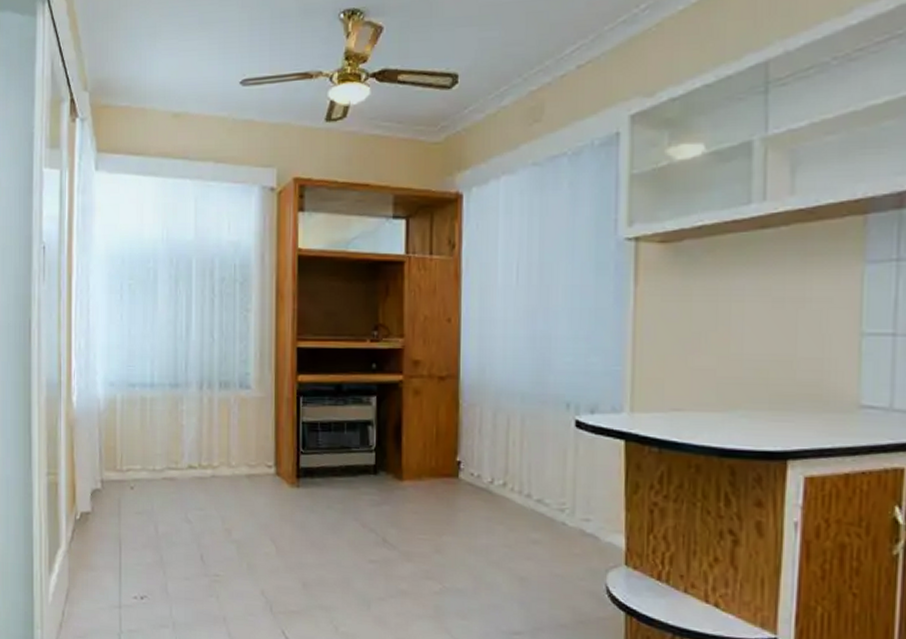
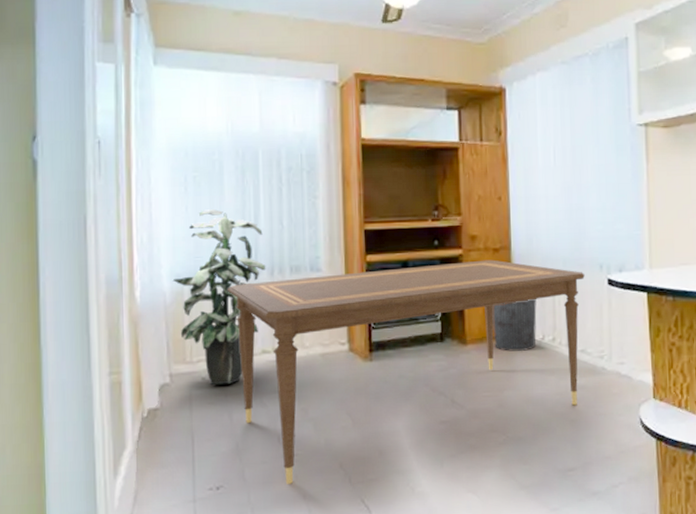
indoor plant: none [106,318,196,496] -> present [172,209,266,386]
dining table: none [157,388,547,604] -> present [227,260,585,484]
trash can: none [433,435,486,495] -> present [492,298,537,352]

